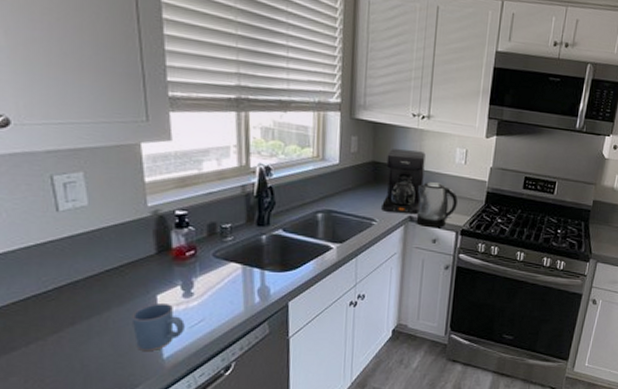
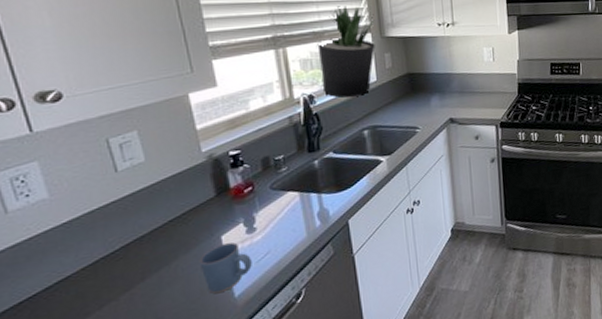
planter: none [281,77,346,176] -> present [317,6,375,98]
coffee maker: present [382,149,426,214] -> none [420,56,458,118]
kettle: present [416,182,458,229] -> none [453,82,493,127]

